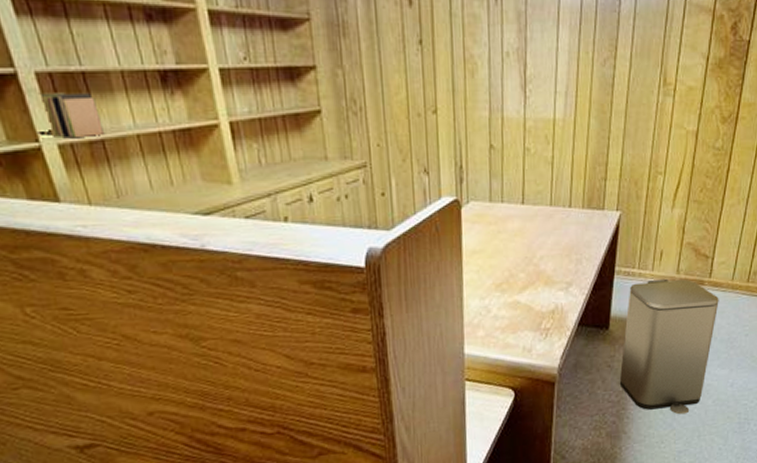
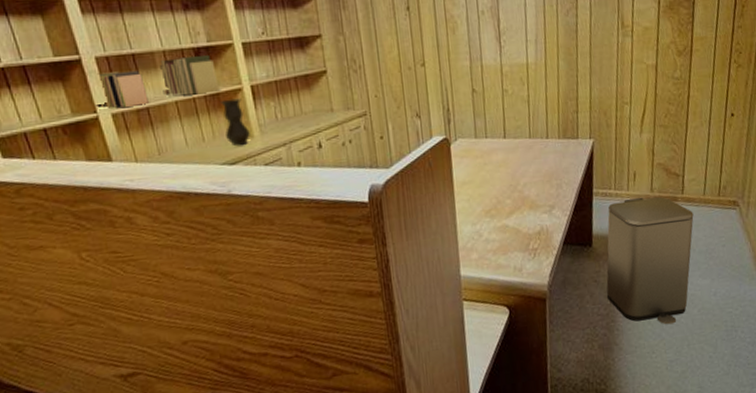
books: none [117,79,191,130] -> present [160,54,220,96]
vase: none [191,136,228,194] -> present [219,98,250,147]

